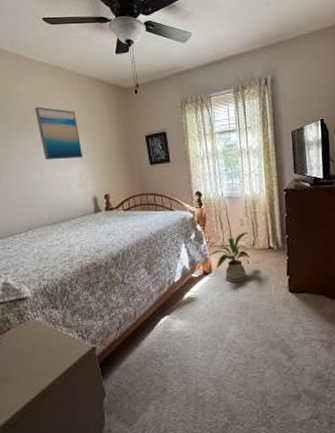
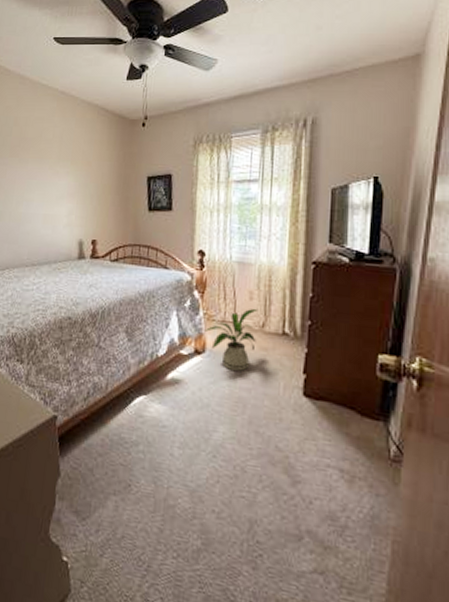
wall art: present [34,107,83,160] -> none [31,134,75,195]

